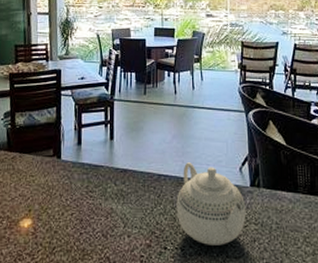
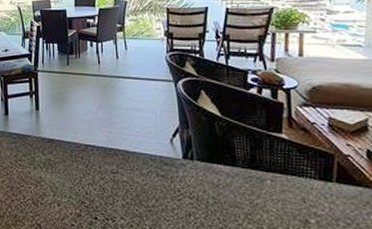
teapot: present [176,162,246,245] -> none [105,133,180,218]

